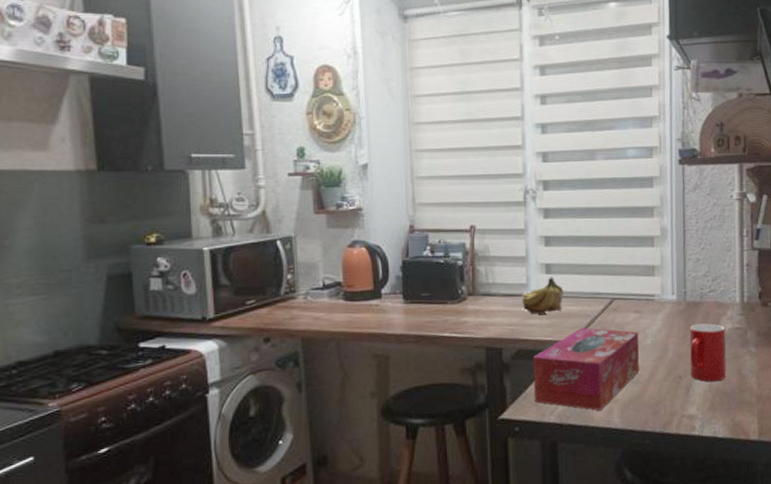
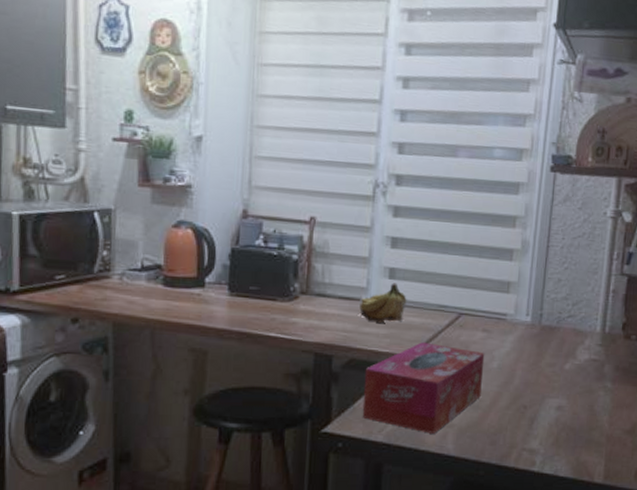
cup: present [689,323,727,382] -> none [536,351,581,416]

